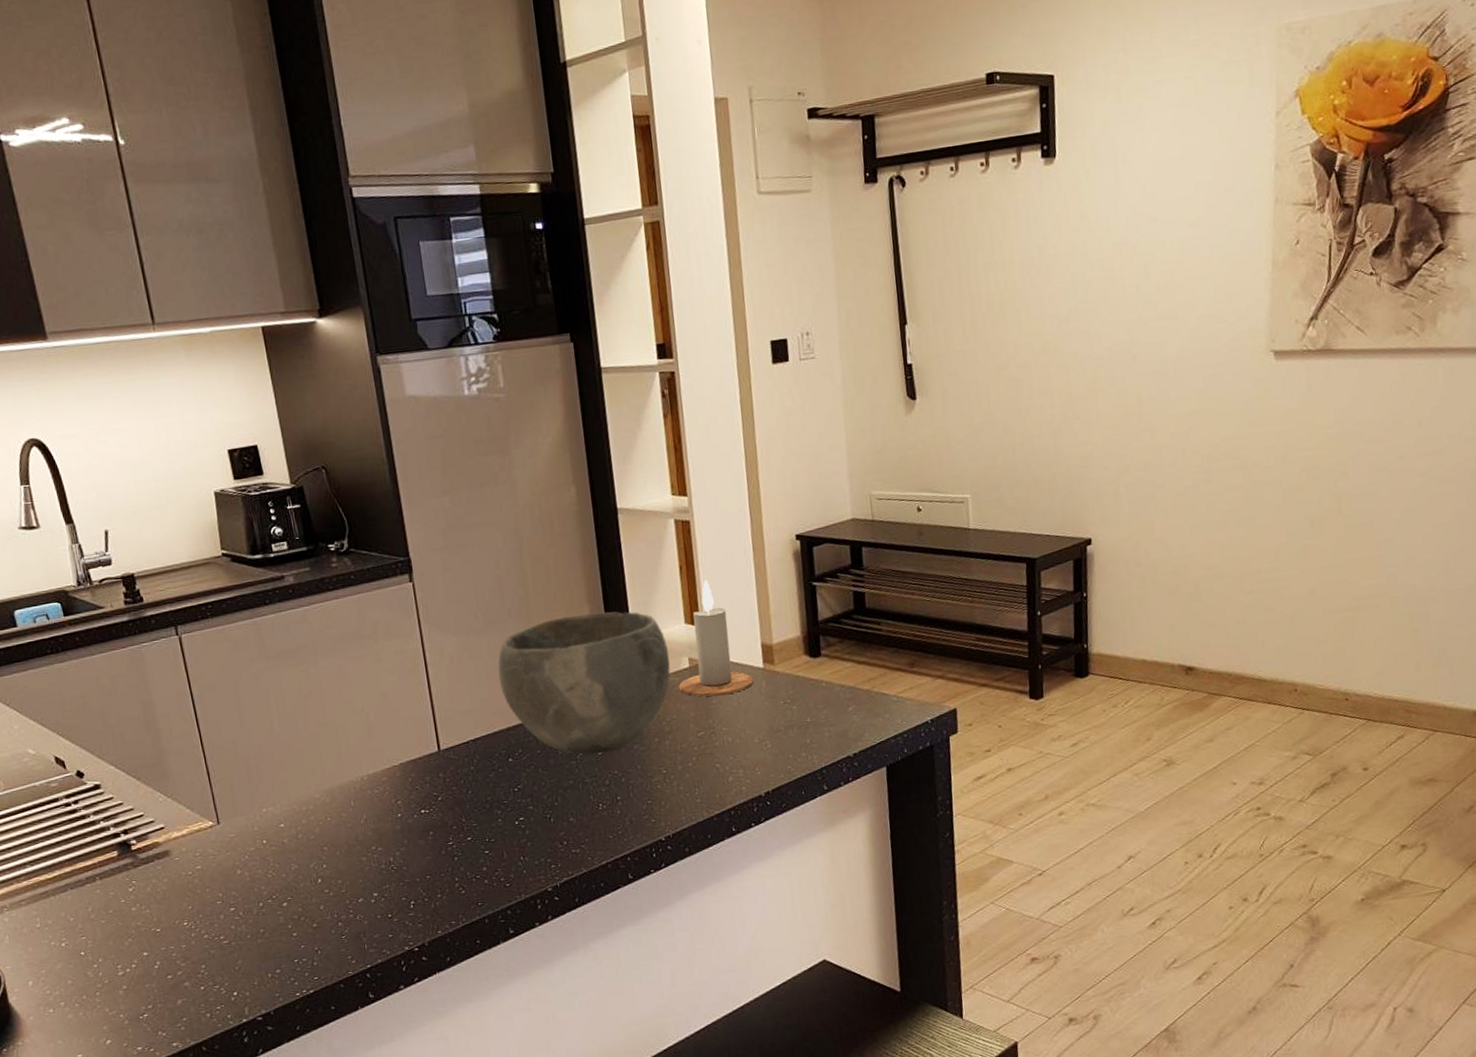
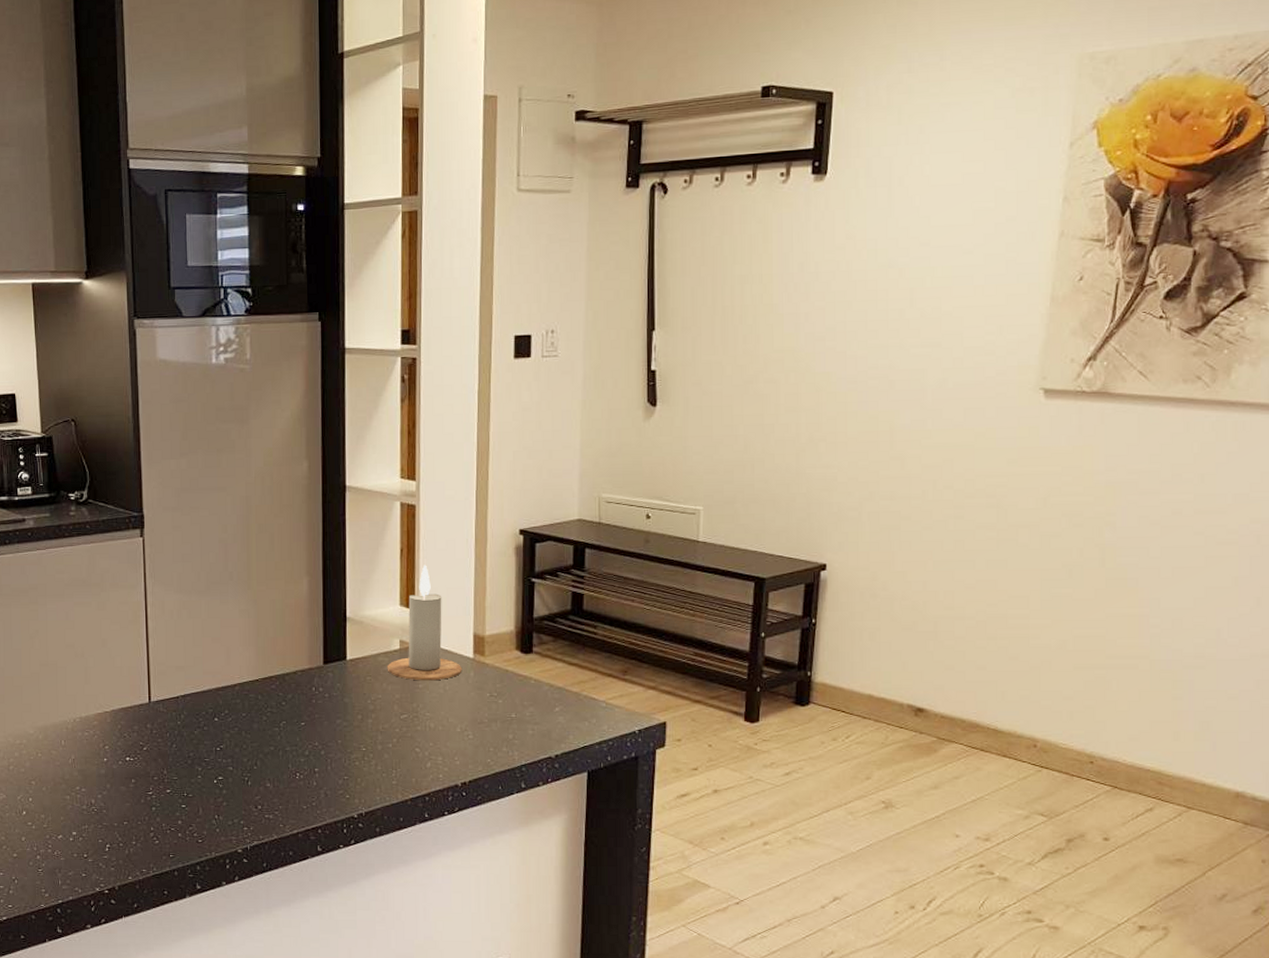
bowl: present [498,611,671,755] -> none [214,585,382,724]

